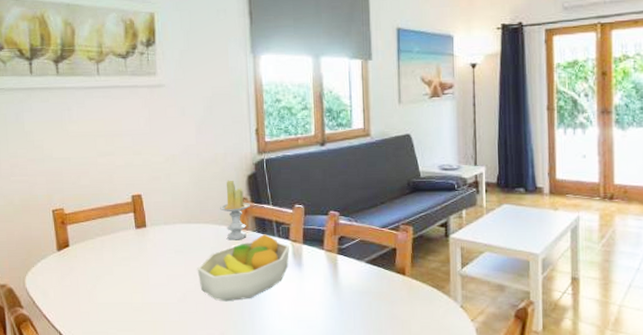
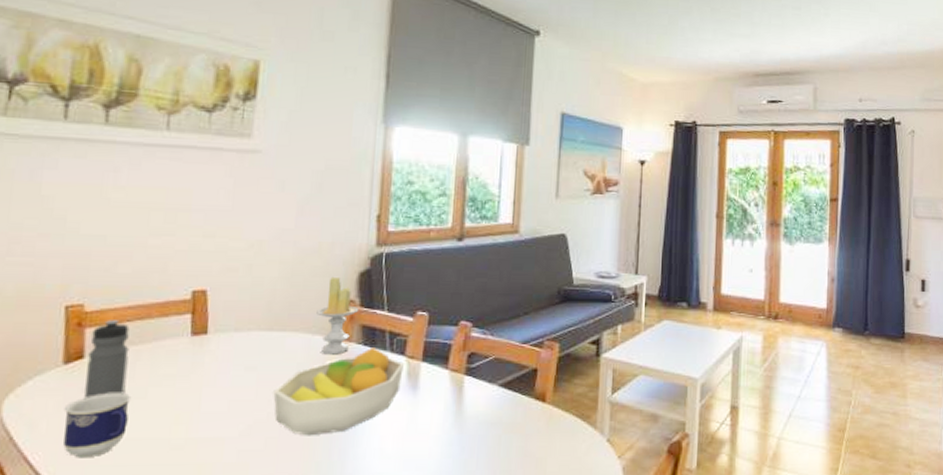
cup: none [63,271,104,316] -> present [63,393,132,458]
water bottle: none [72,219,99,275] -> present [84,320,130,398]

